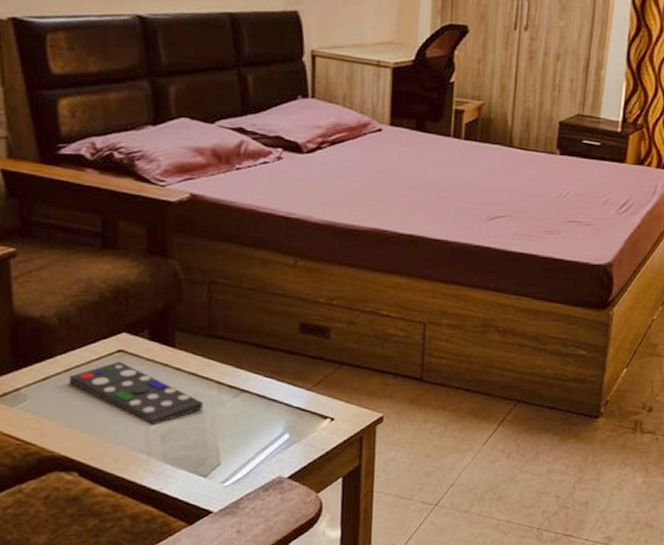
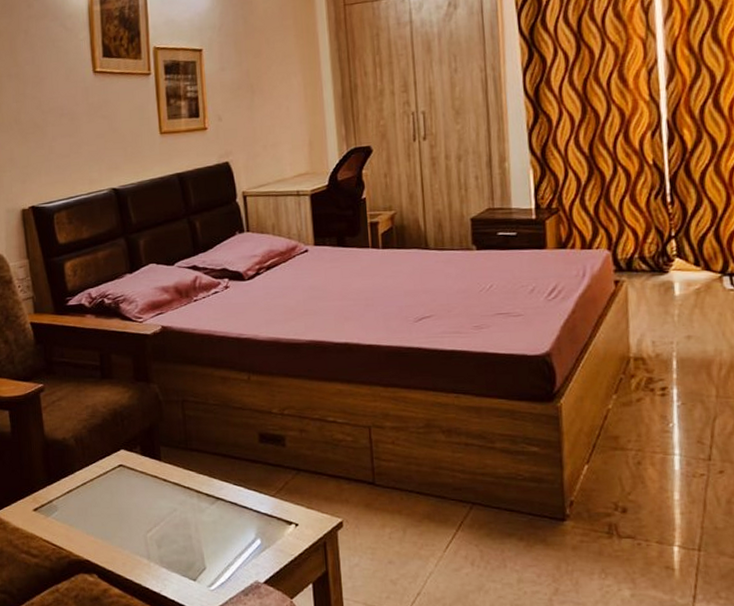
remote control: present [68,361,204,424] -> none [85,474,188,531]

